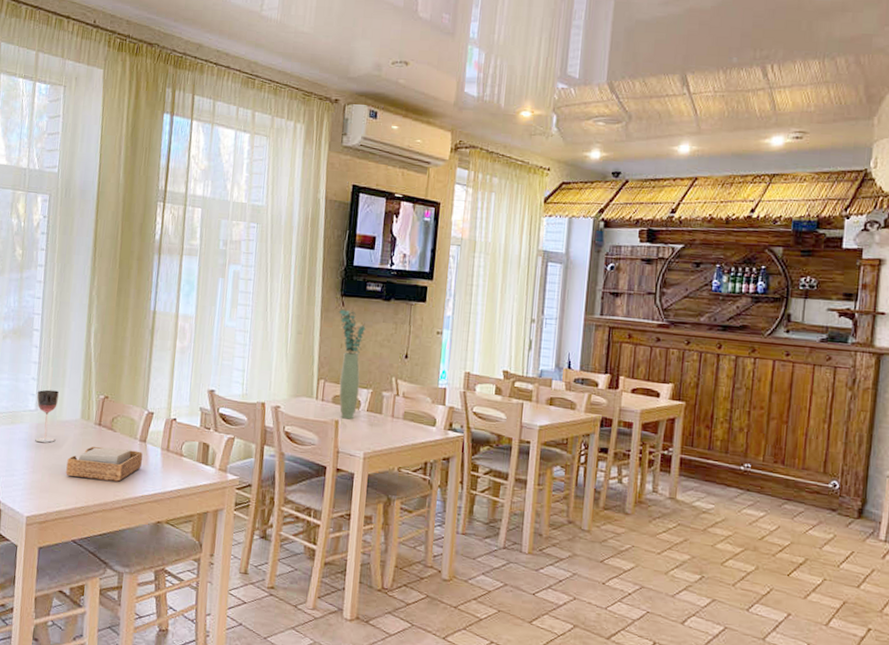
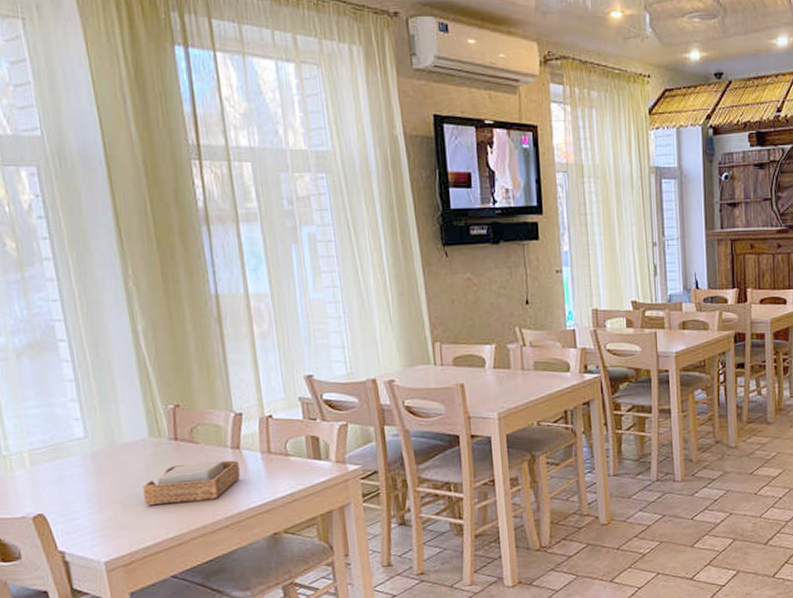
wineglass: present [35,389,60,443] -> none [82,409,122,475]
vase: present [339,305,366,420] -> none [443,256,482,381]

